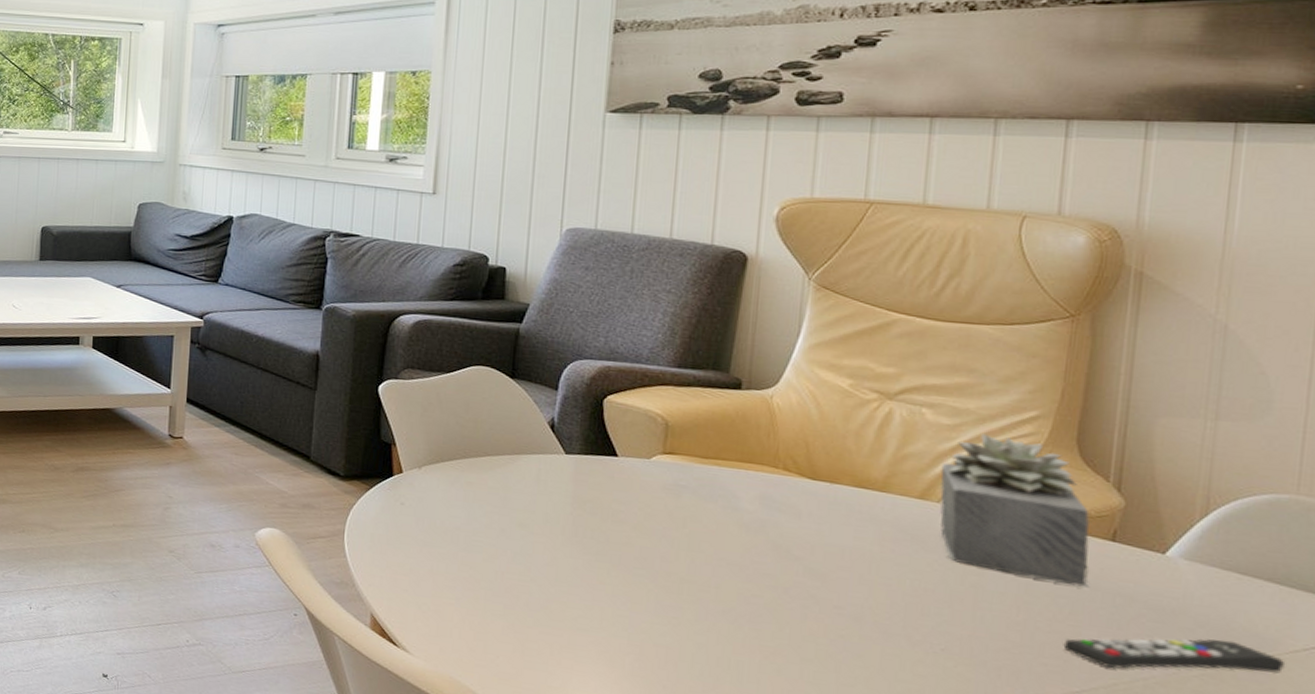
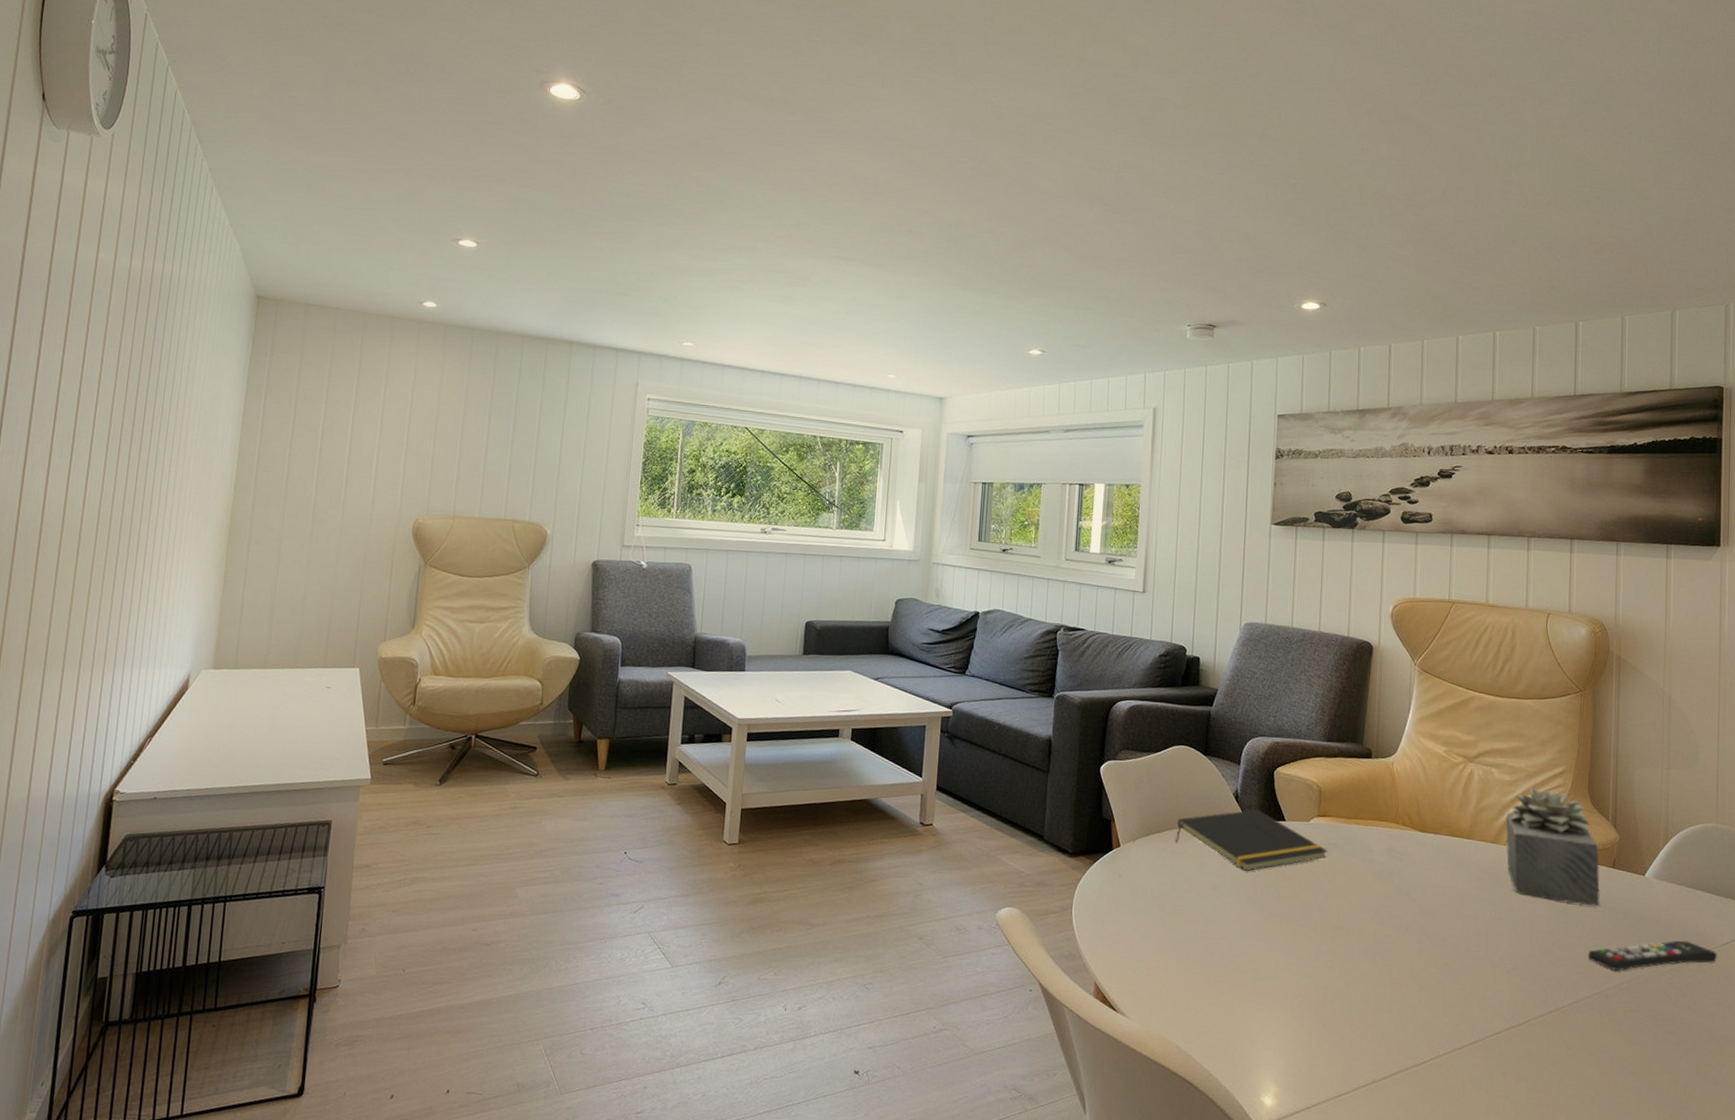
notepad: none [472,441,675,510] -> present [1175,809,1328,871]

